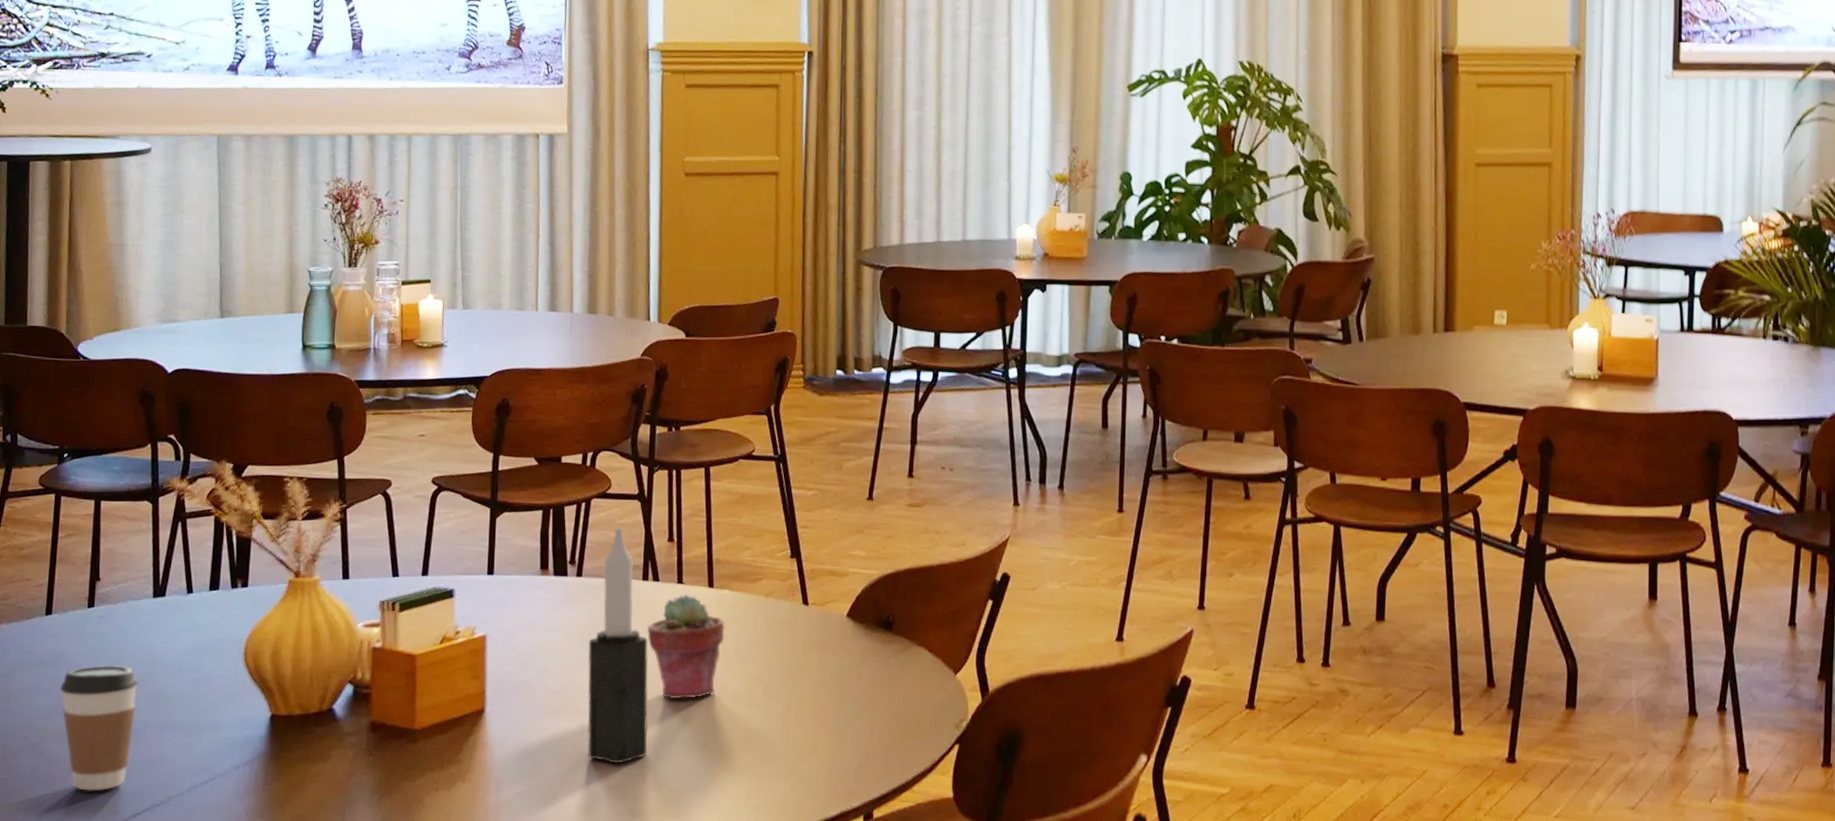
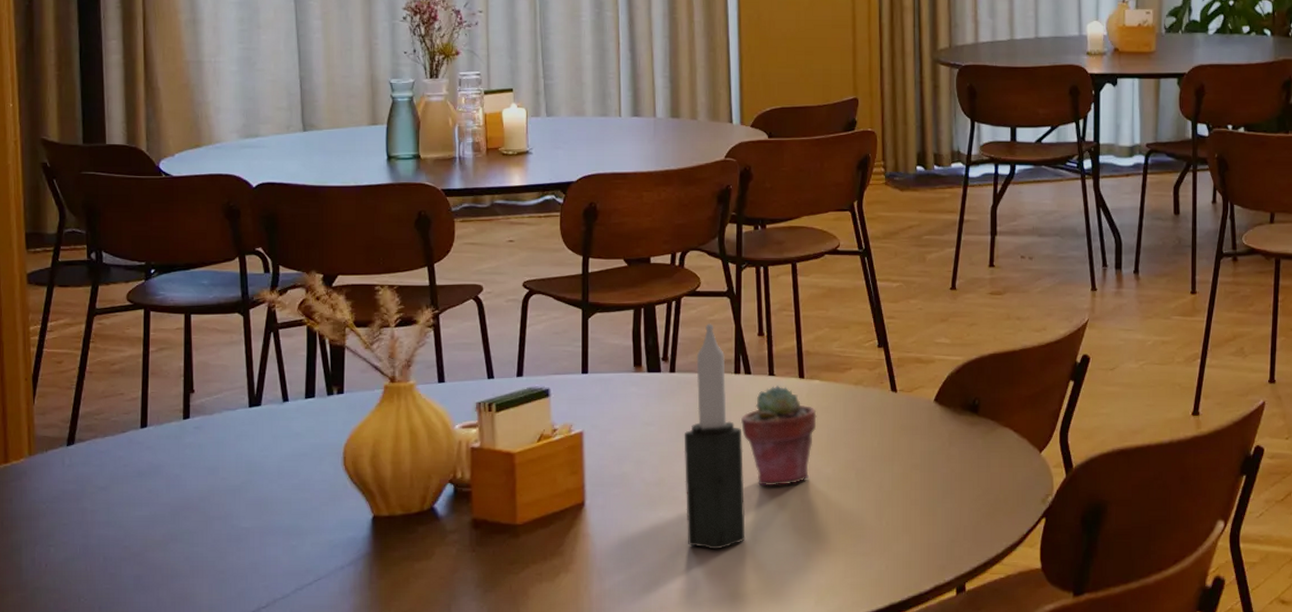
coffee cup: present [60,666,138,791] -> none [160,475,238,597]

